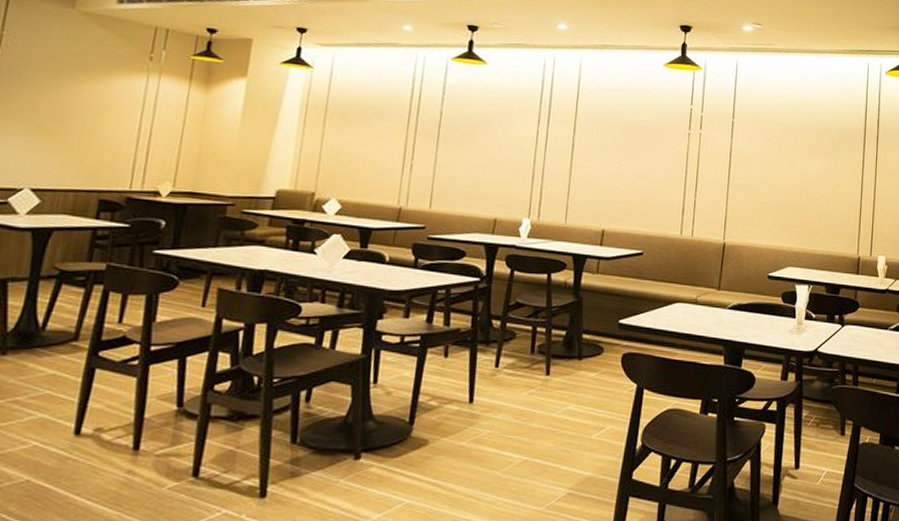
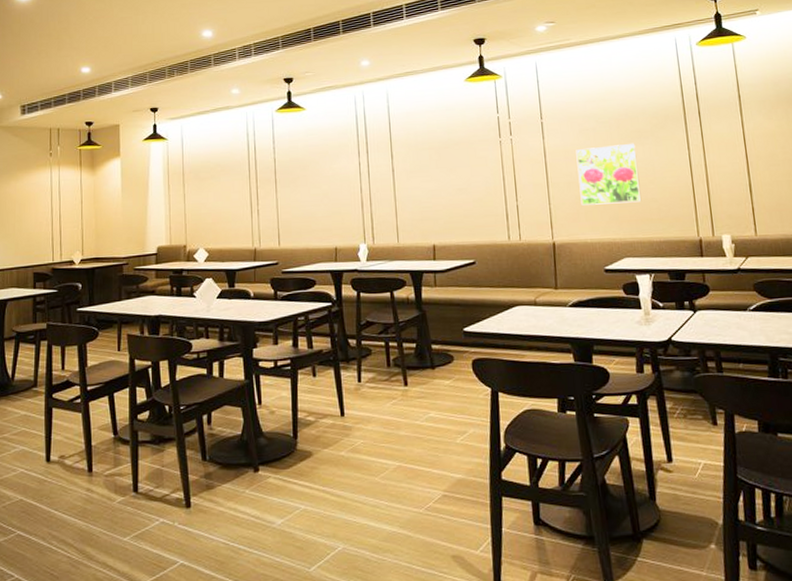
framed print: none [757,154,816,215] -> present [576,143,642,206]

